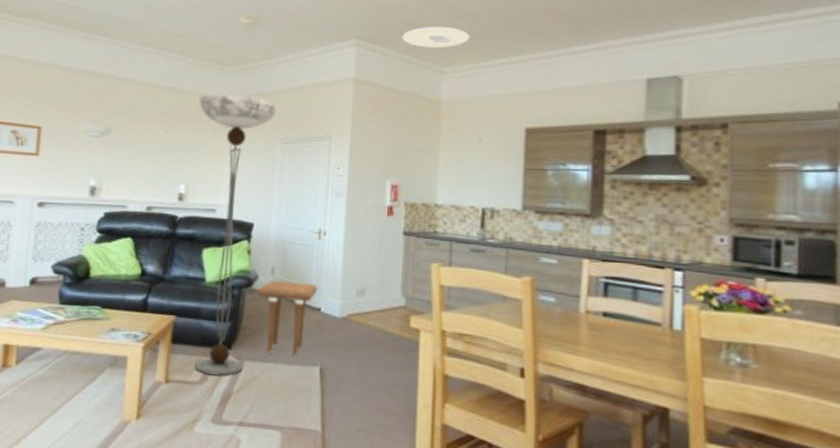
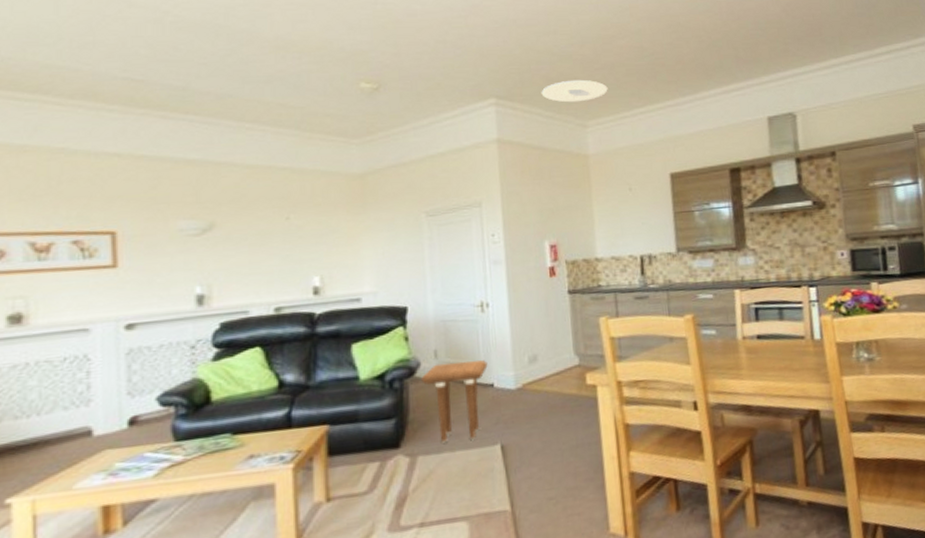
floor lamp: present [195,94,279,376] -> none [324,168,419,482]

